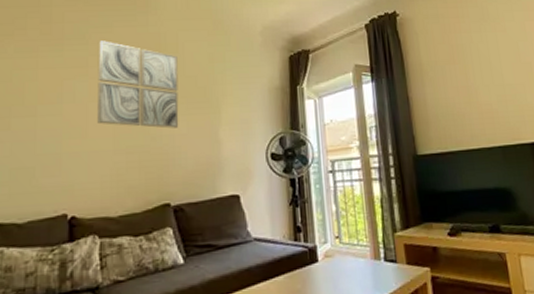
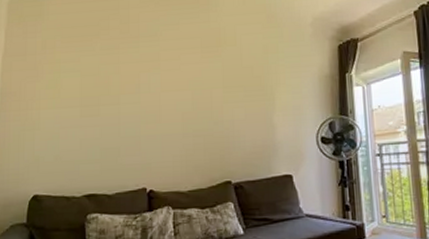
wall art: present [97,41,179,129] -> none [167,37,238,114]

